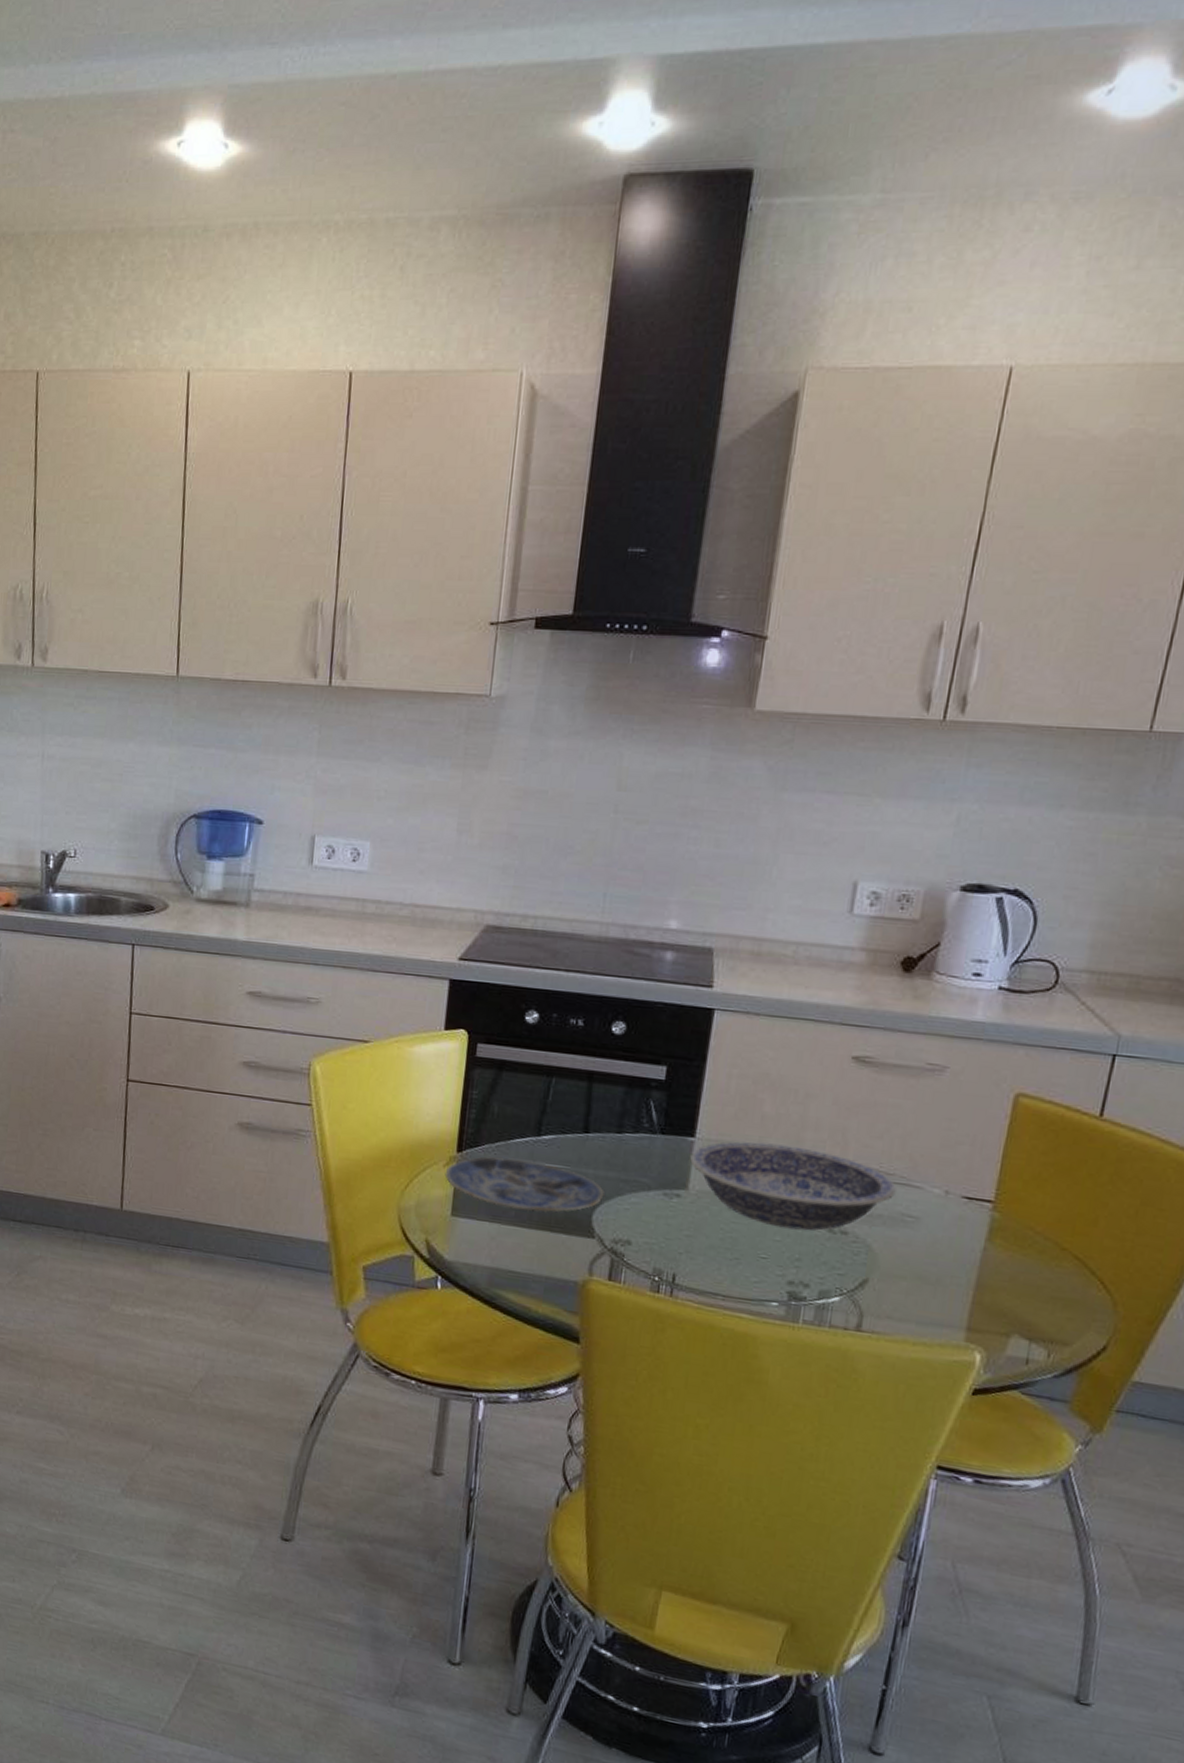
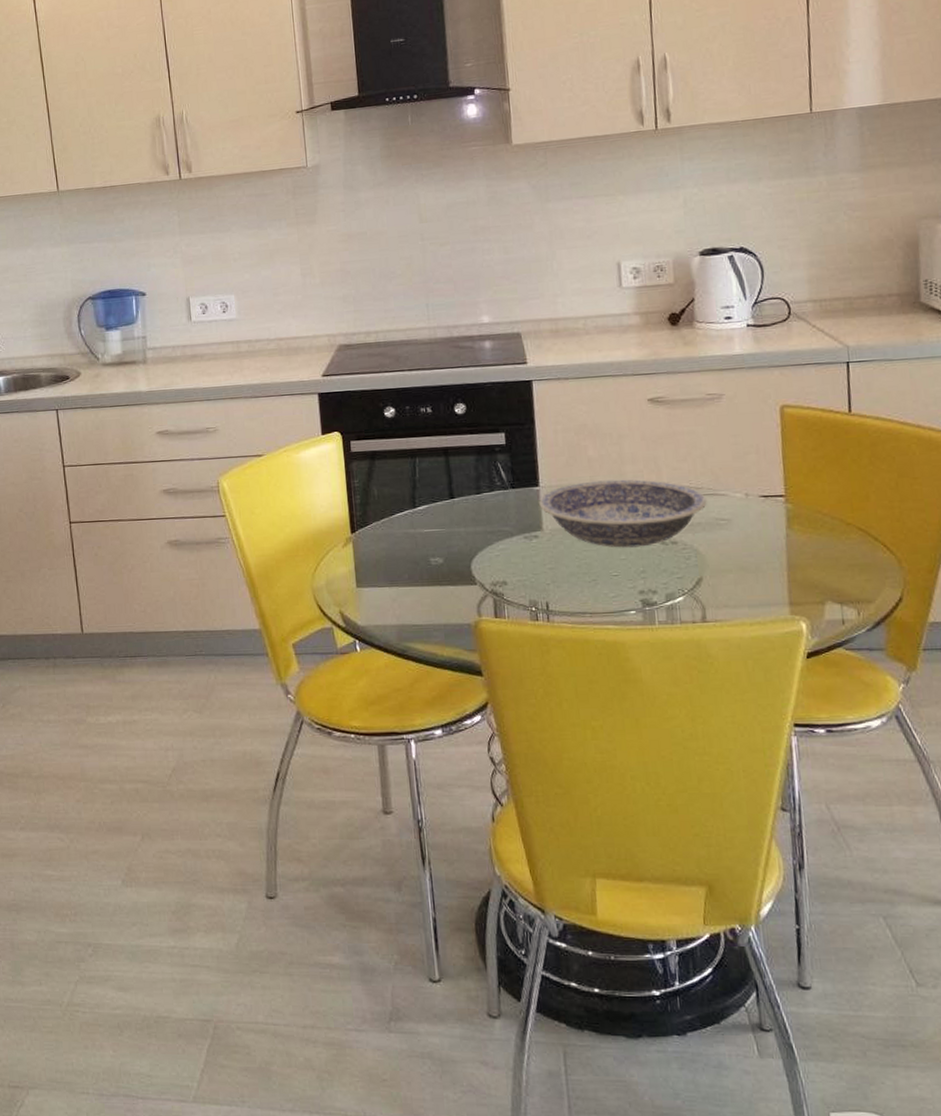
plate: present [444,1157,605,1212] -> none [344,530,477,573]

